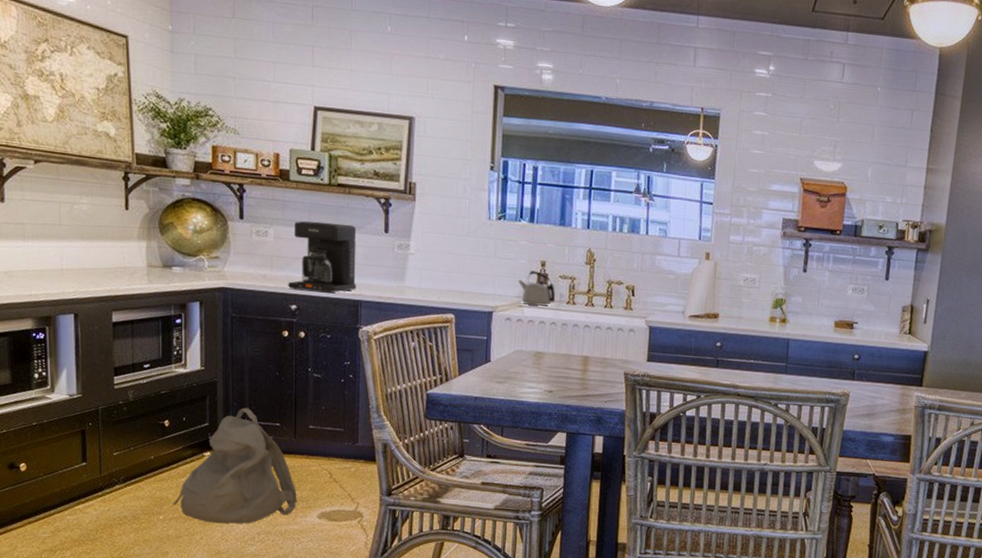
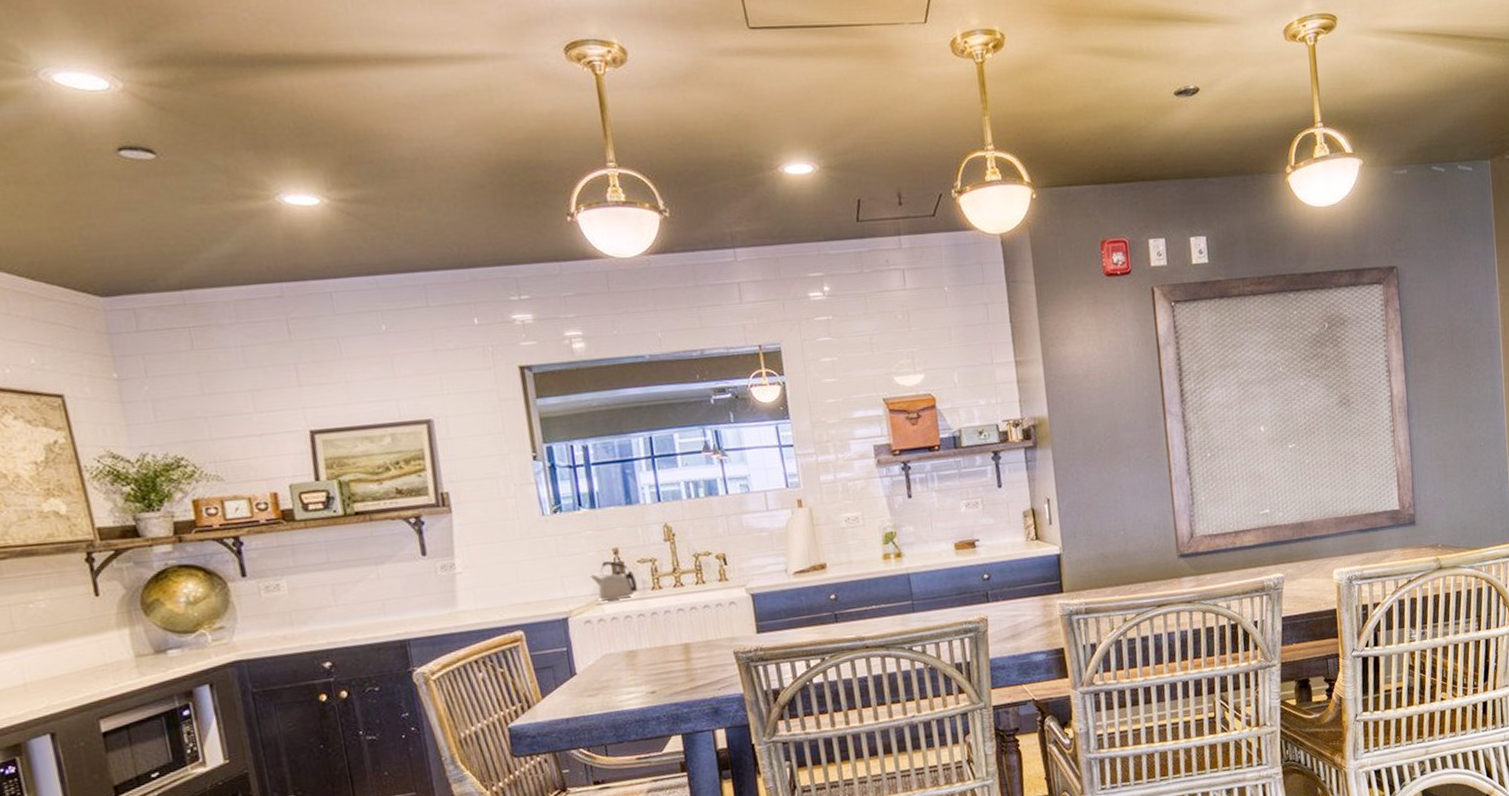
coffee maker: present [288,221,357,293] -> none [310,555,401,645]

